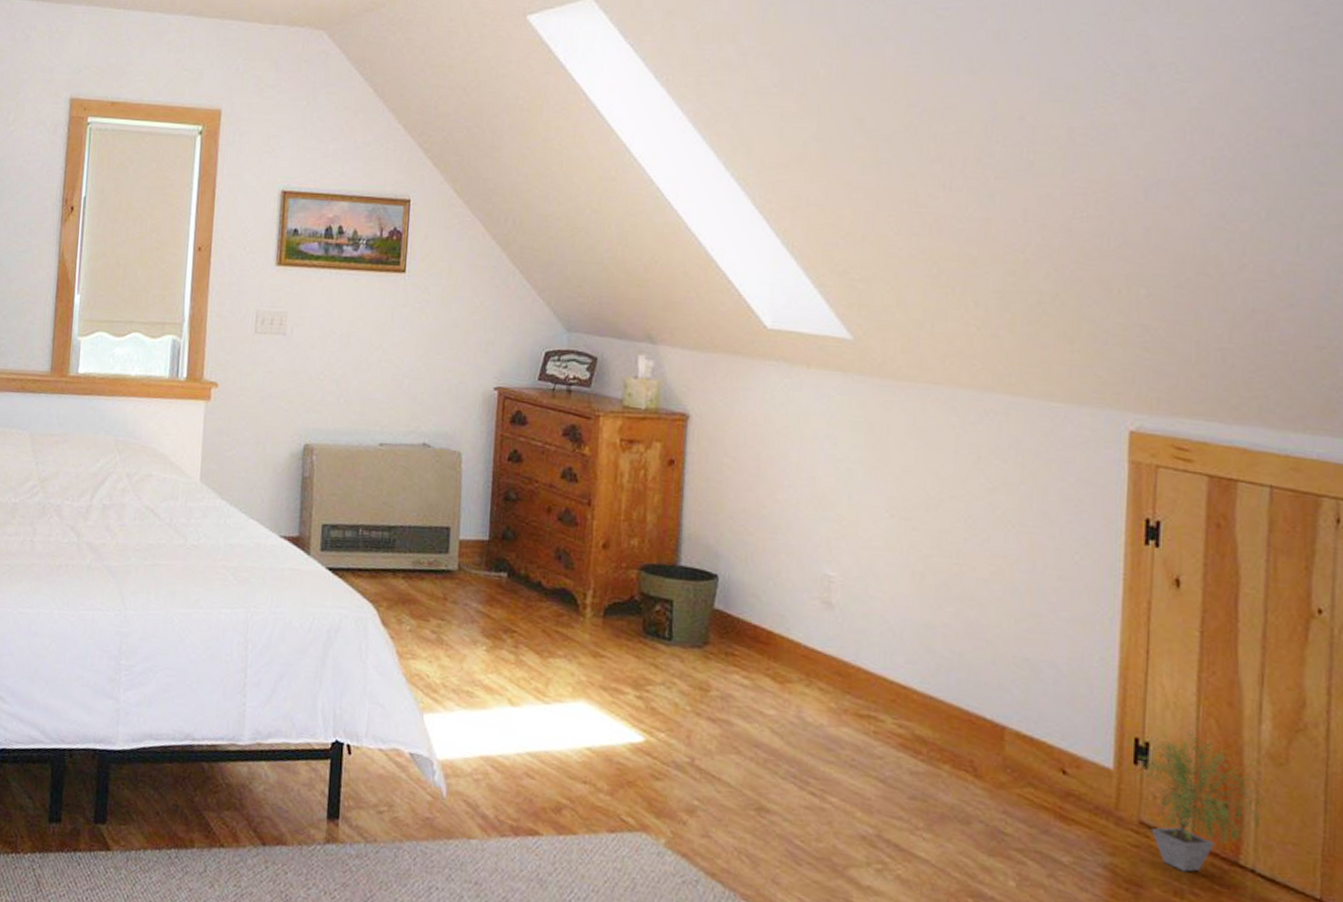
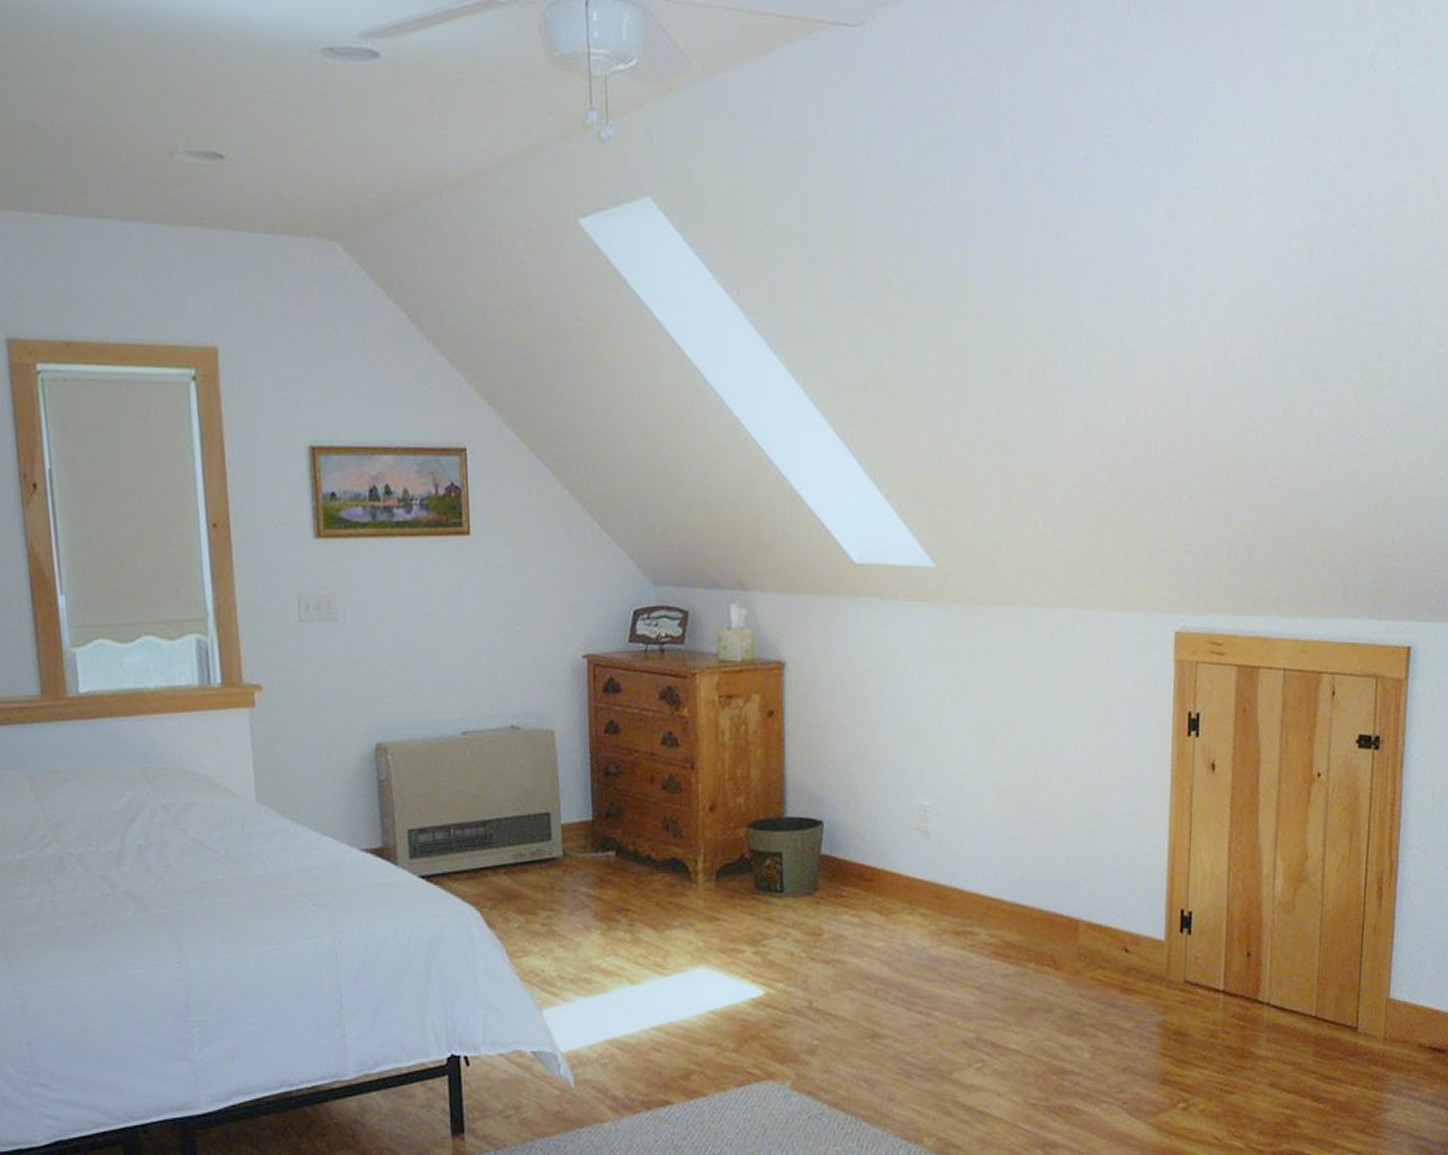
potted plant: present [1135,732,1265,872] -> none [1181,897,1277,1016]

